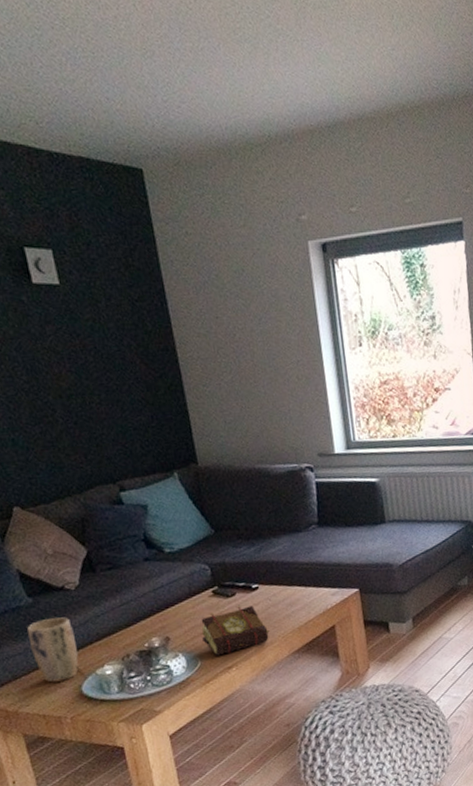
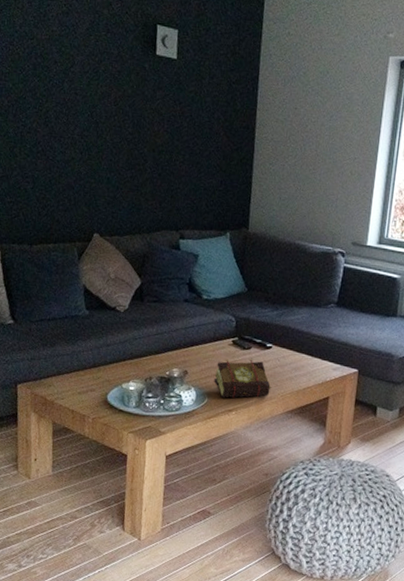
plant pot: present [27,617,79,683] -> none [77,331,114,387]

